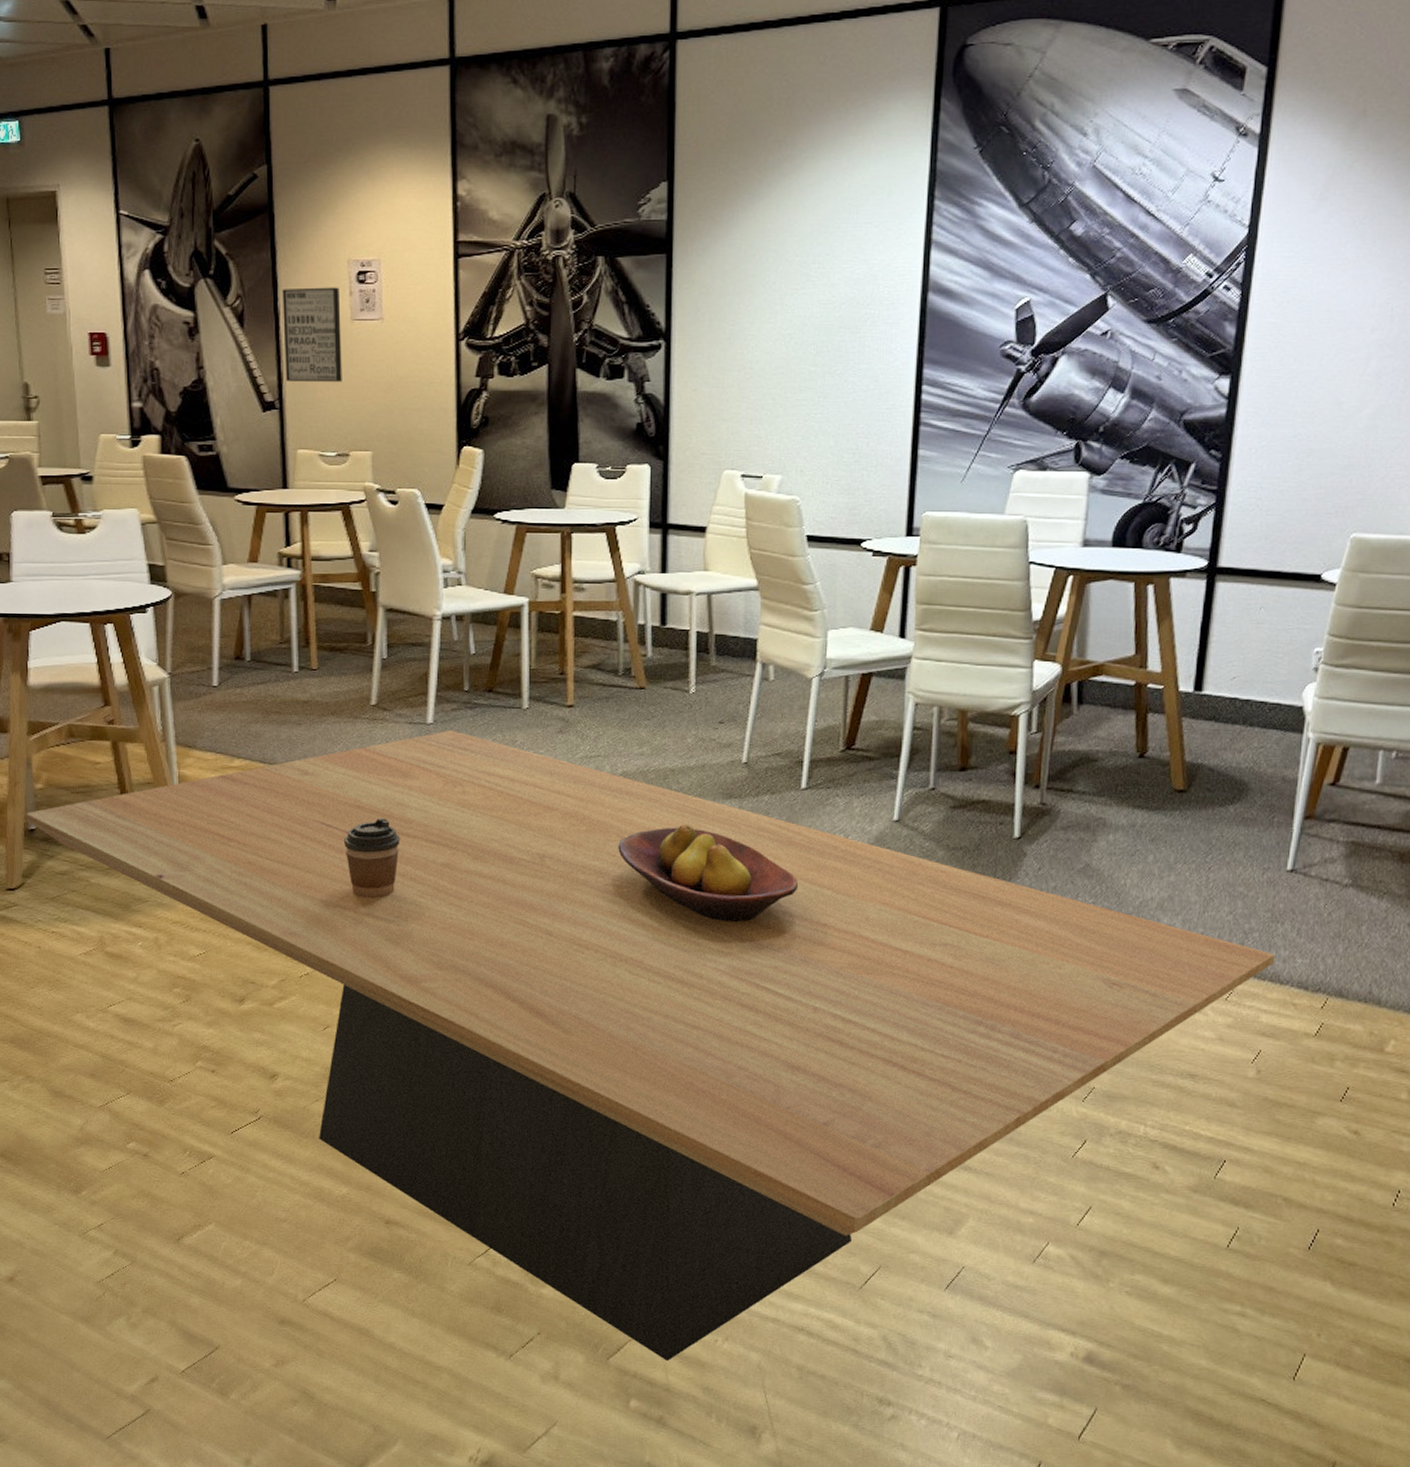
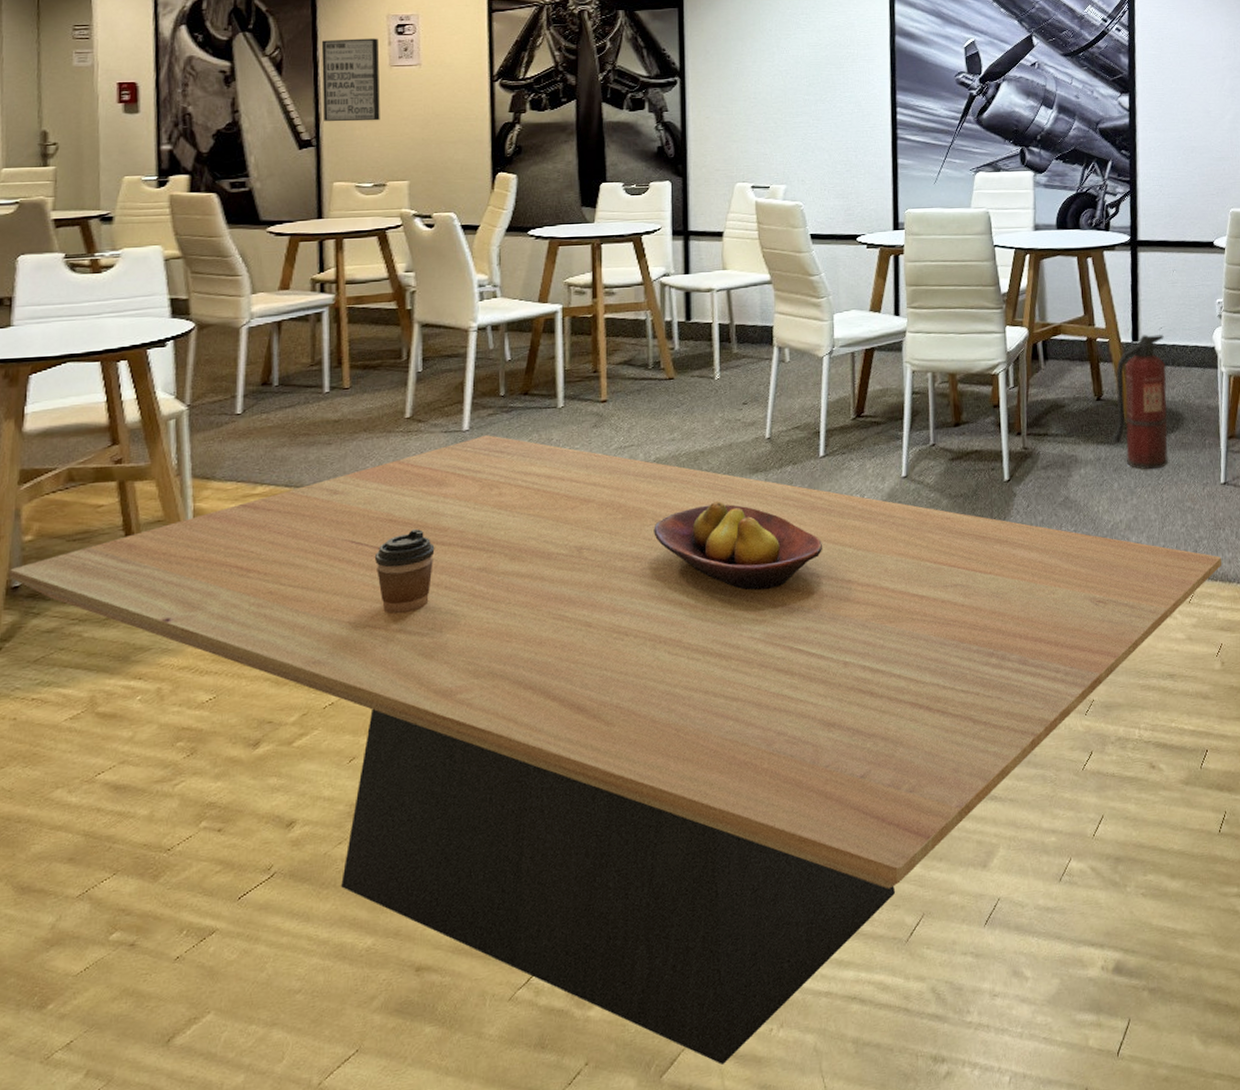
fire extinguisher: none [1151,684,1240,845] -> present [1110,334,1168,470]

